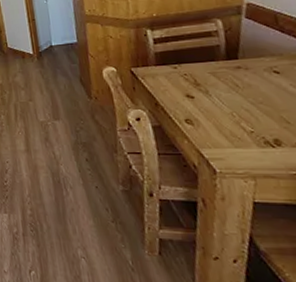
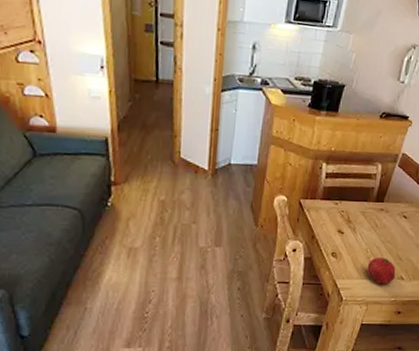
fruit: none [239,121,288,154] -> present [367,257,396,285]

